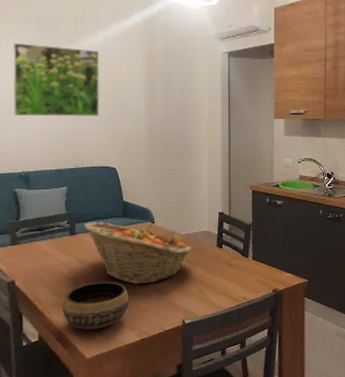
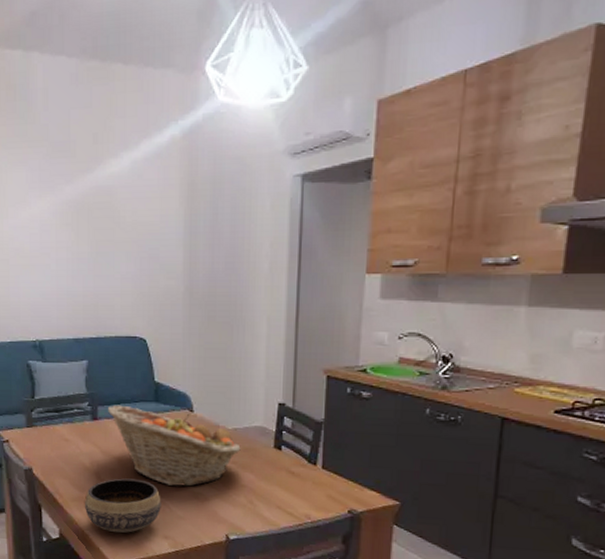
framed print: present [12,43,100,117] -> none [19,173,126,272]

